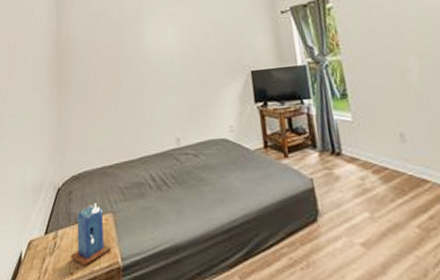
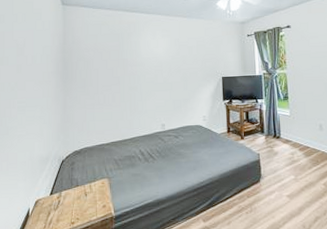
candle: present [70,203,111,266] -> none [72,171,106,217]

